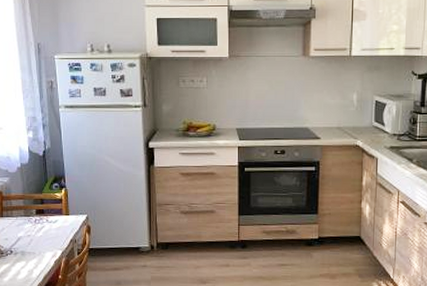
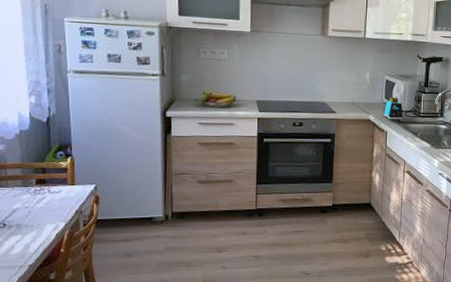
toaster: none [372,119,396,146] -> present [382,97,403,121]

